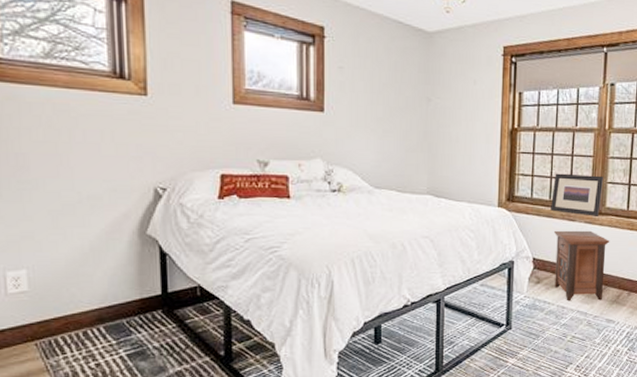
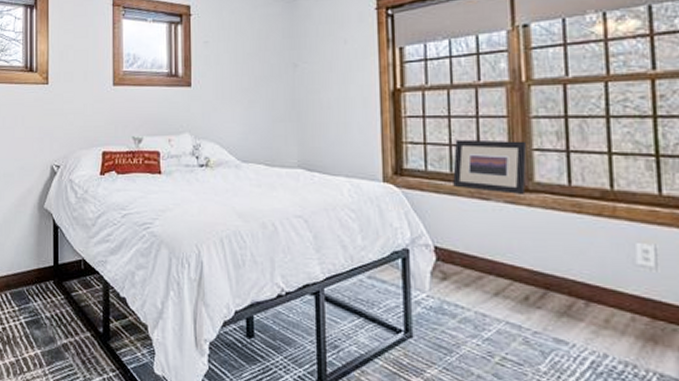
nightstand: present [553,230,610,301] -> none [460,211,547,311]

